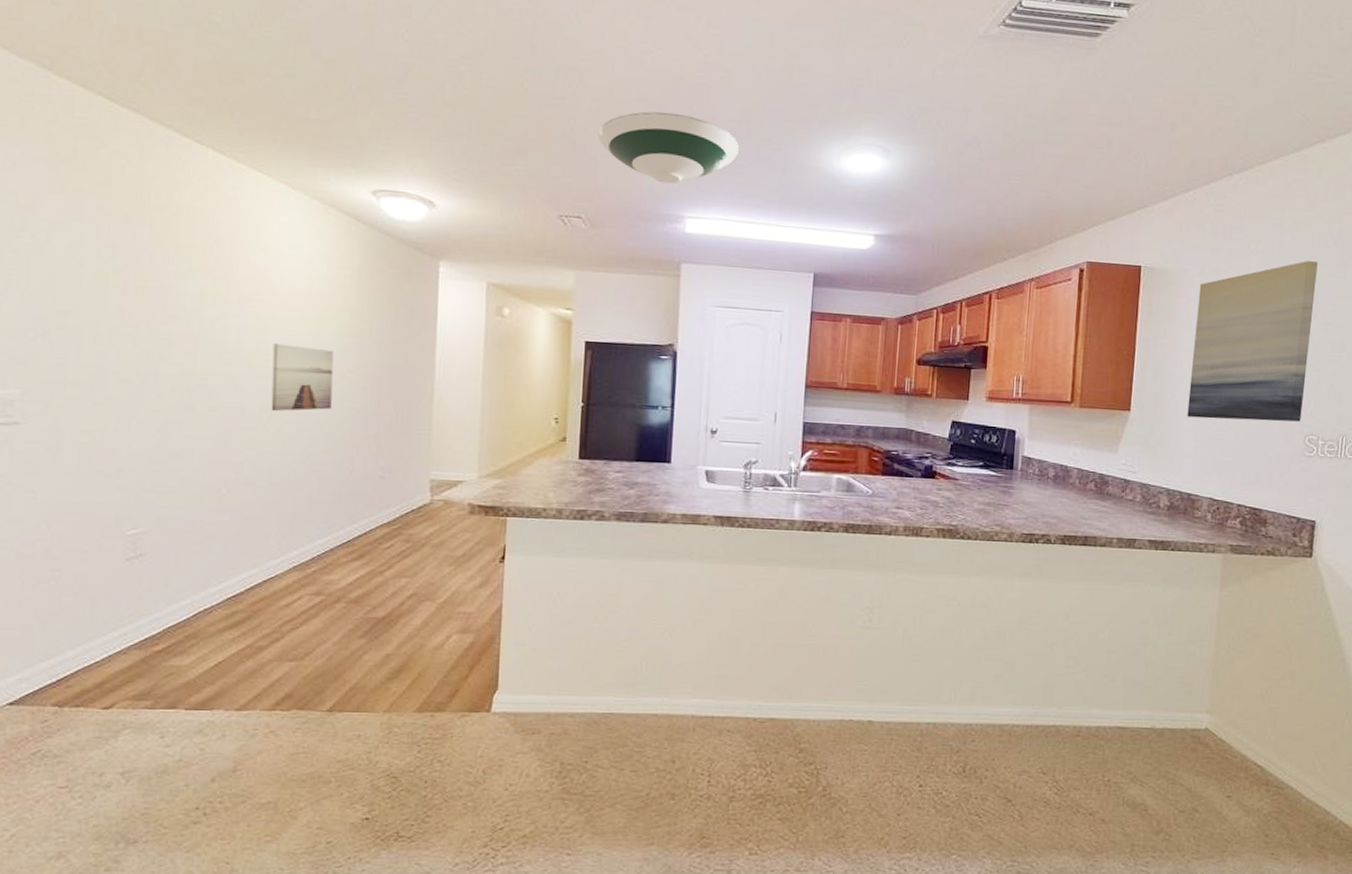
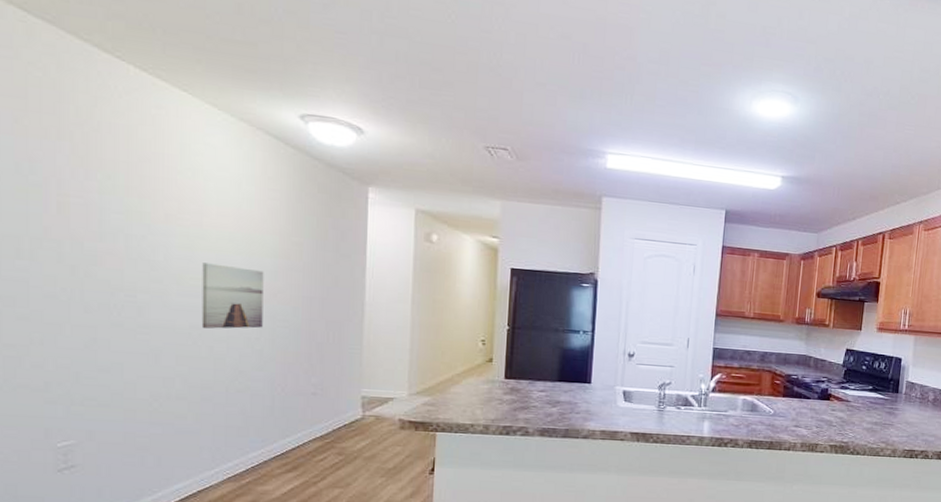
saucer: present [598,111,739,184] -> none [523,49,658,121]

